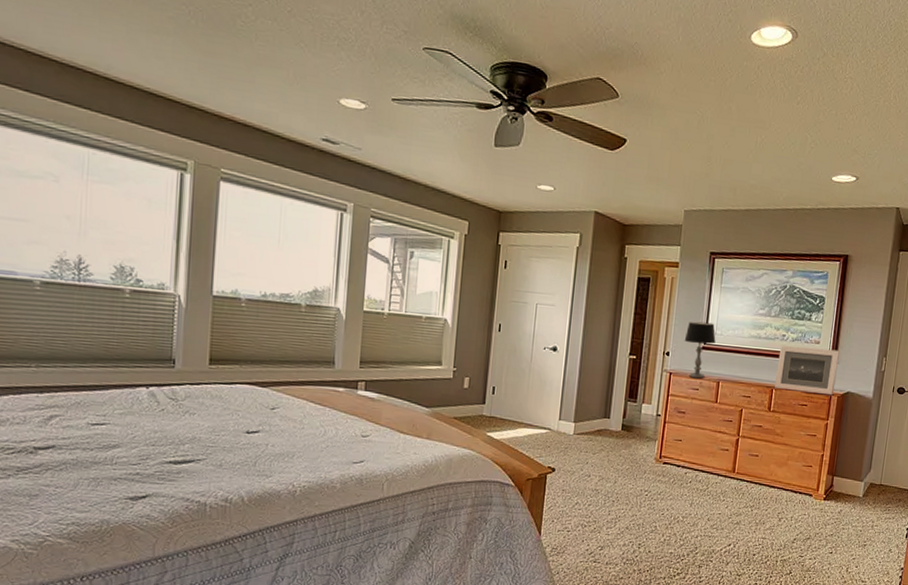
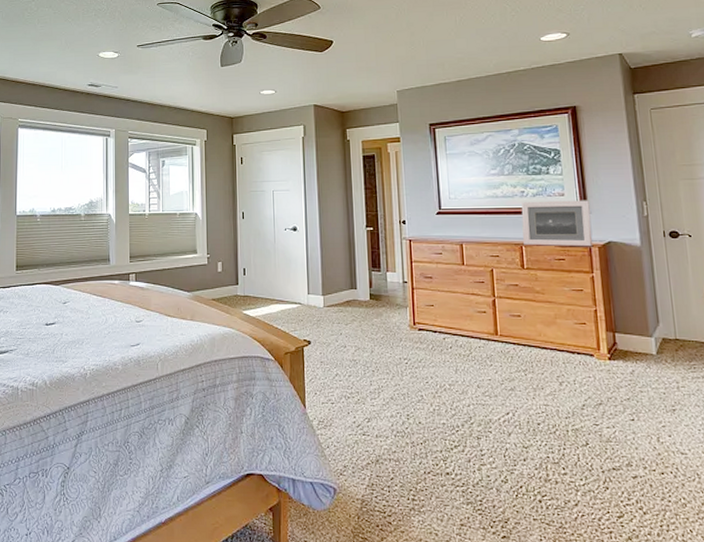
table lamp: present [684,321,716,380] -> none [418,188,451,244]

